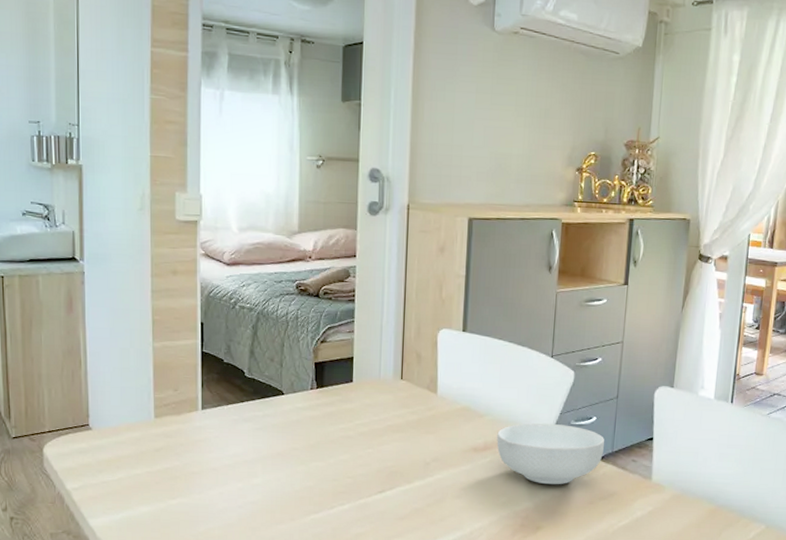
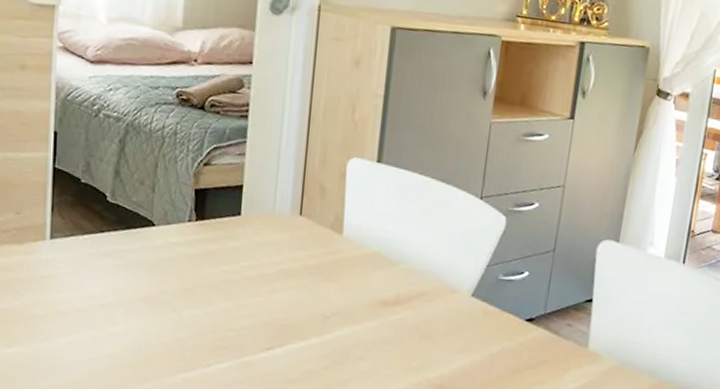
cereal bowl: present [496,423,605,485] -> none [410,275,537,349]

